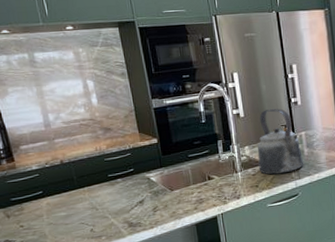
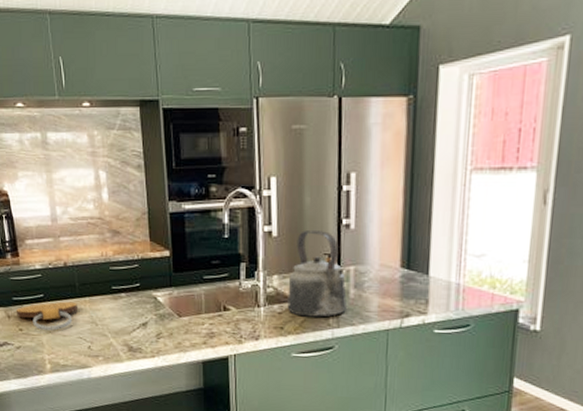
cutting board: none [16,193,77,223] -> present [17,301,77,331]

